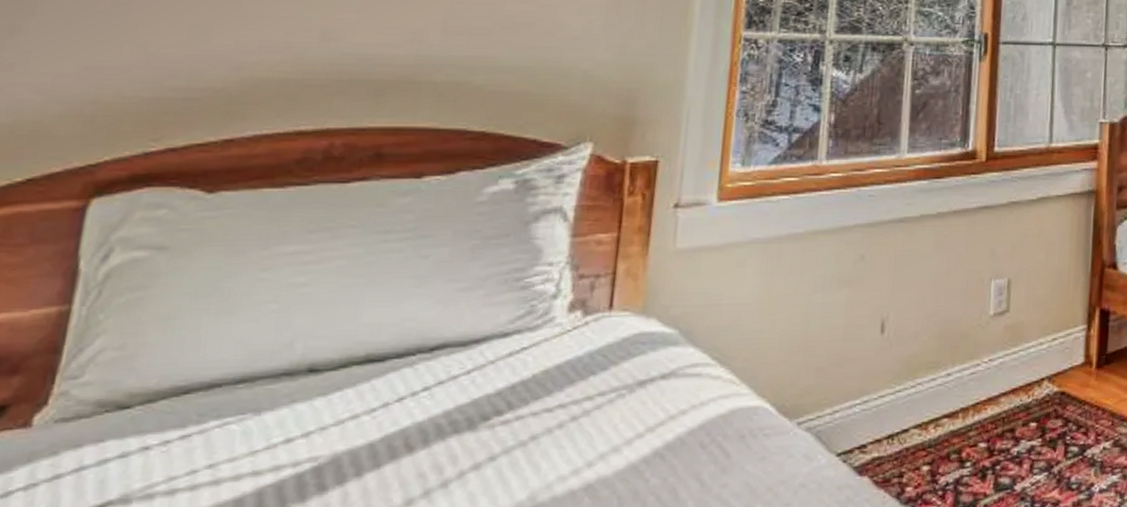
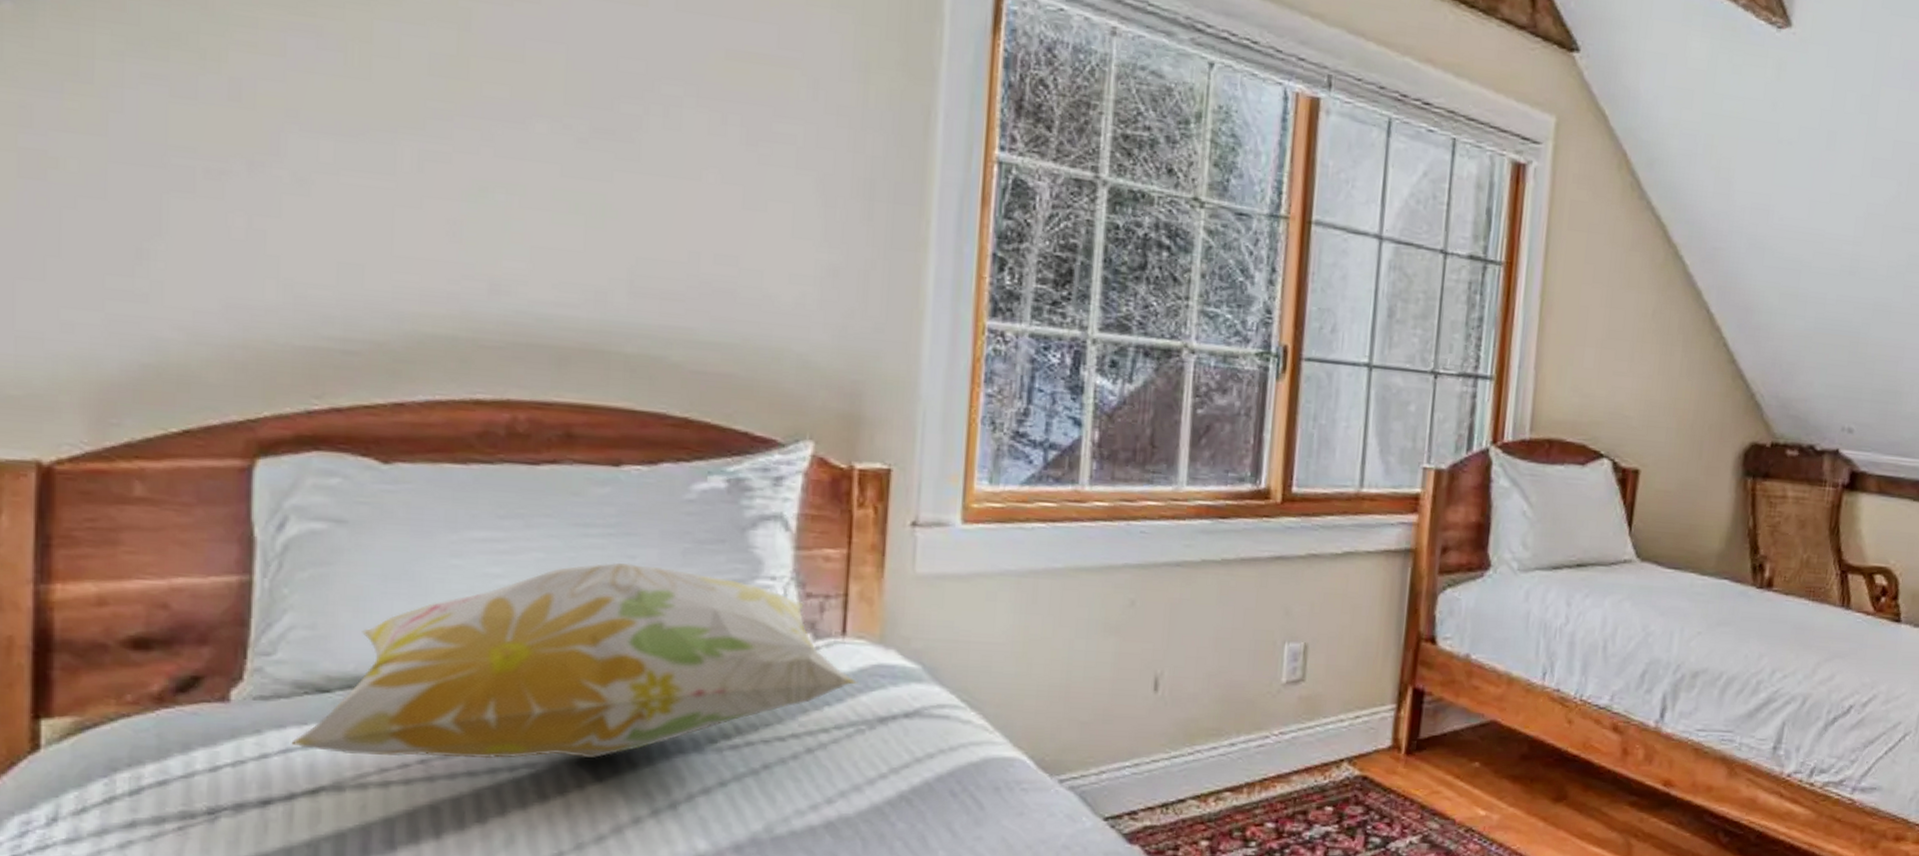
decorative pillow: none [85,262,621,466] -> present [291,562,858,759]

